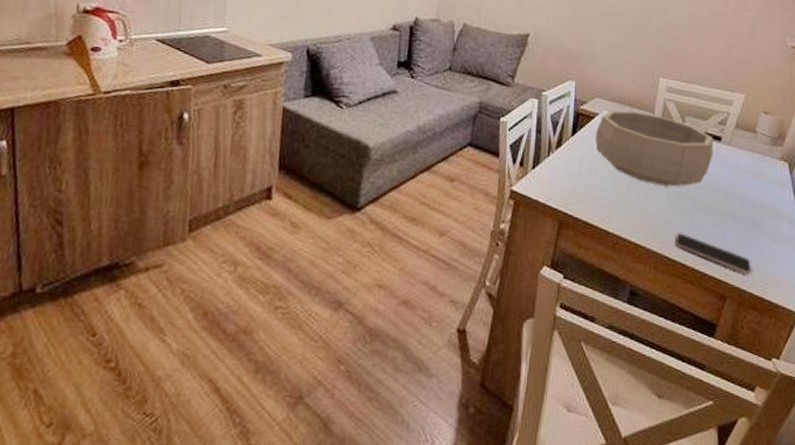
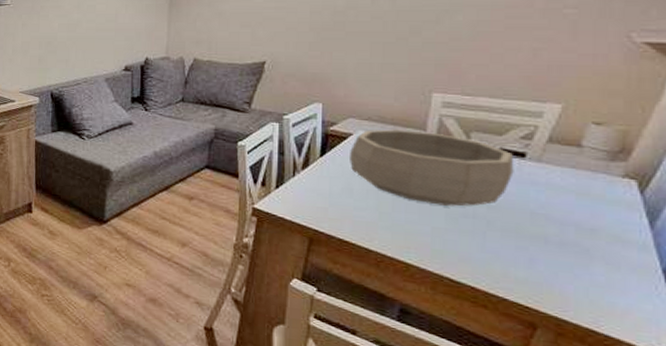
smartphone: present [675,232,751,275] -> none [459,253,576,305]

